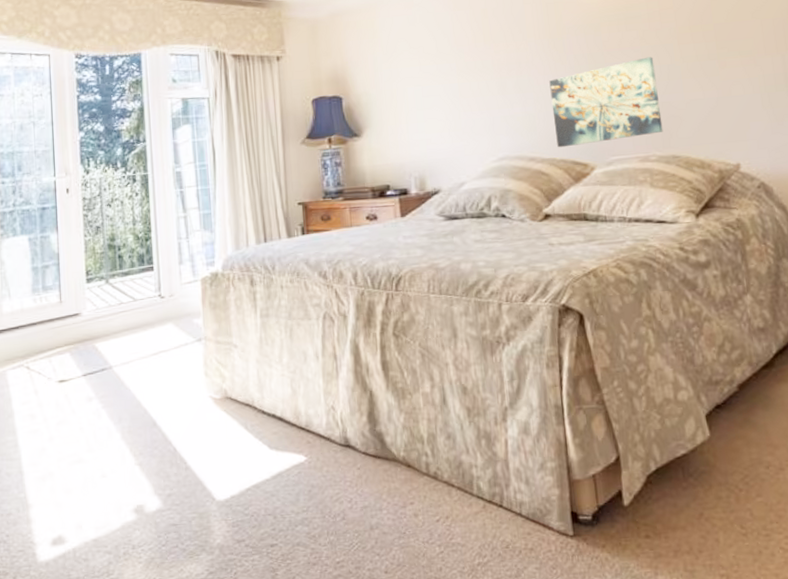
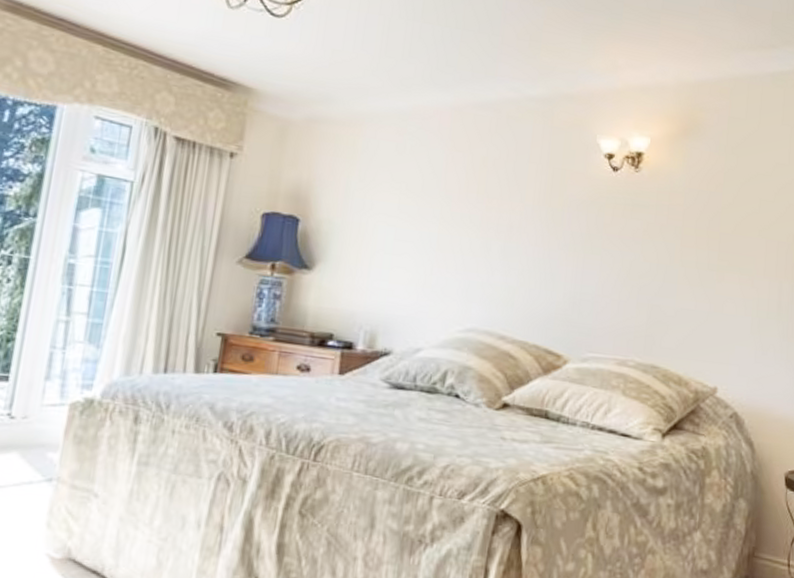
wall art: present [549,57,663,148] -> none [533,251,653,338]

